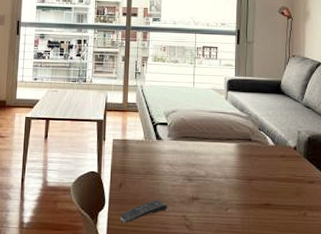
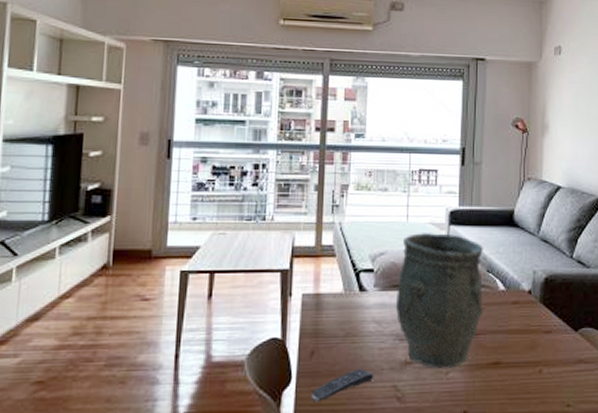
vase: none [184,96,255,205] -> present [395,233,483,368]

